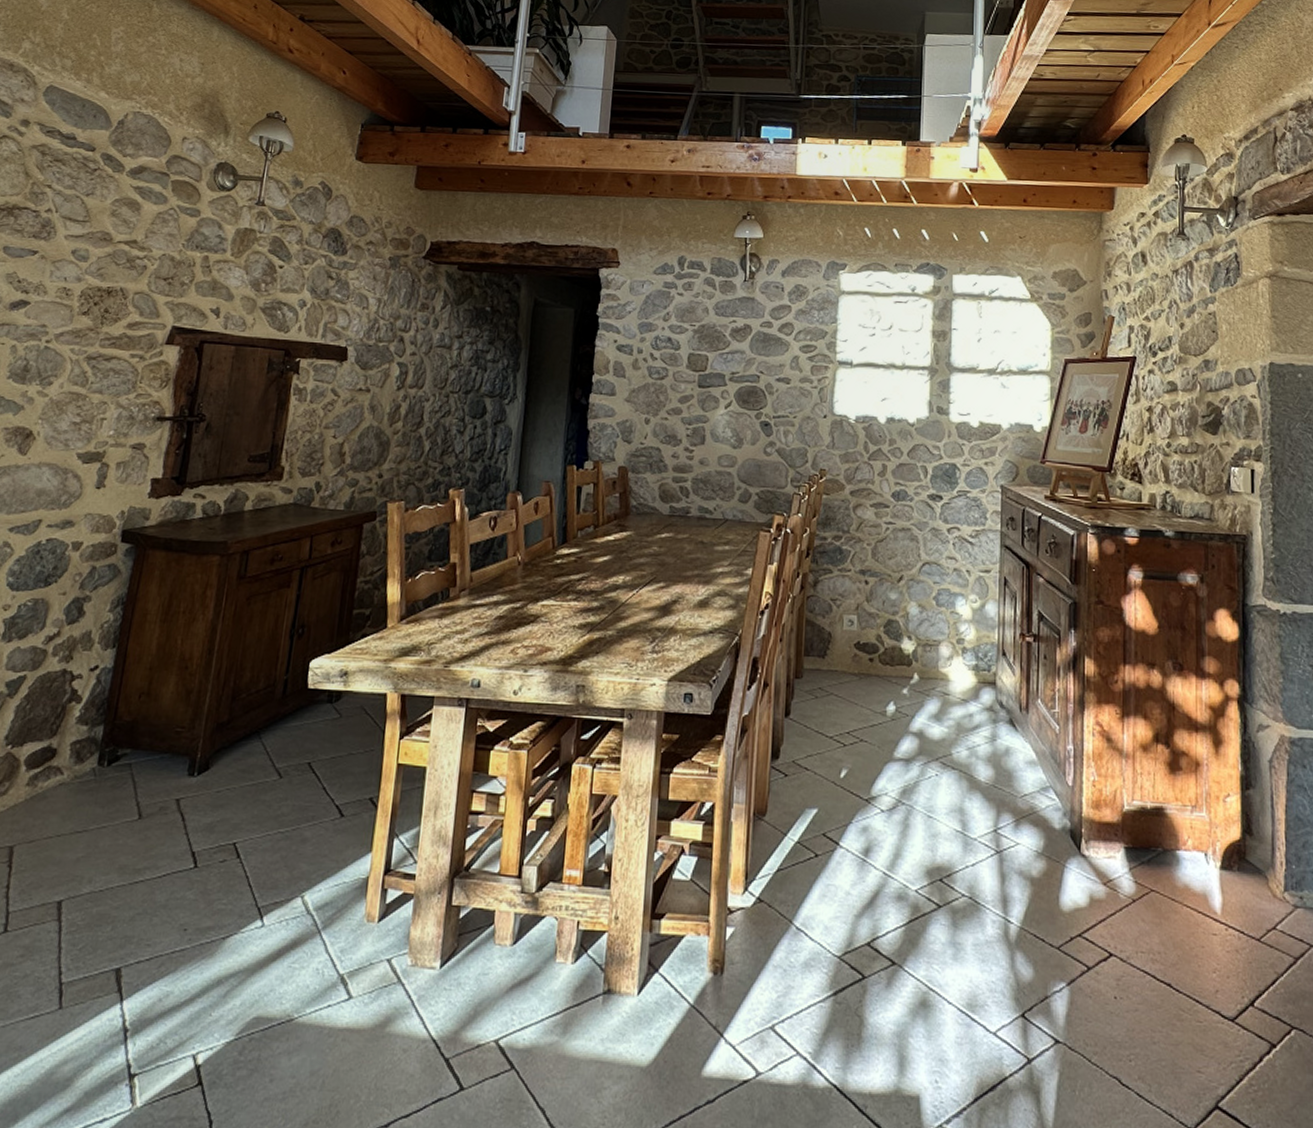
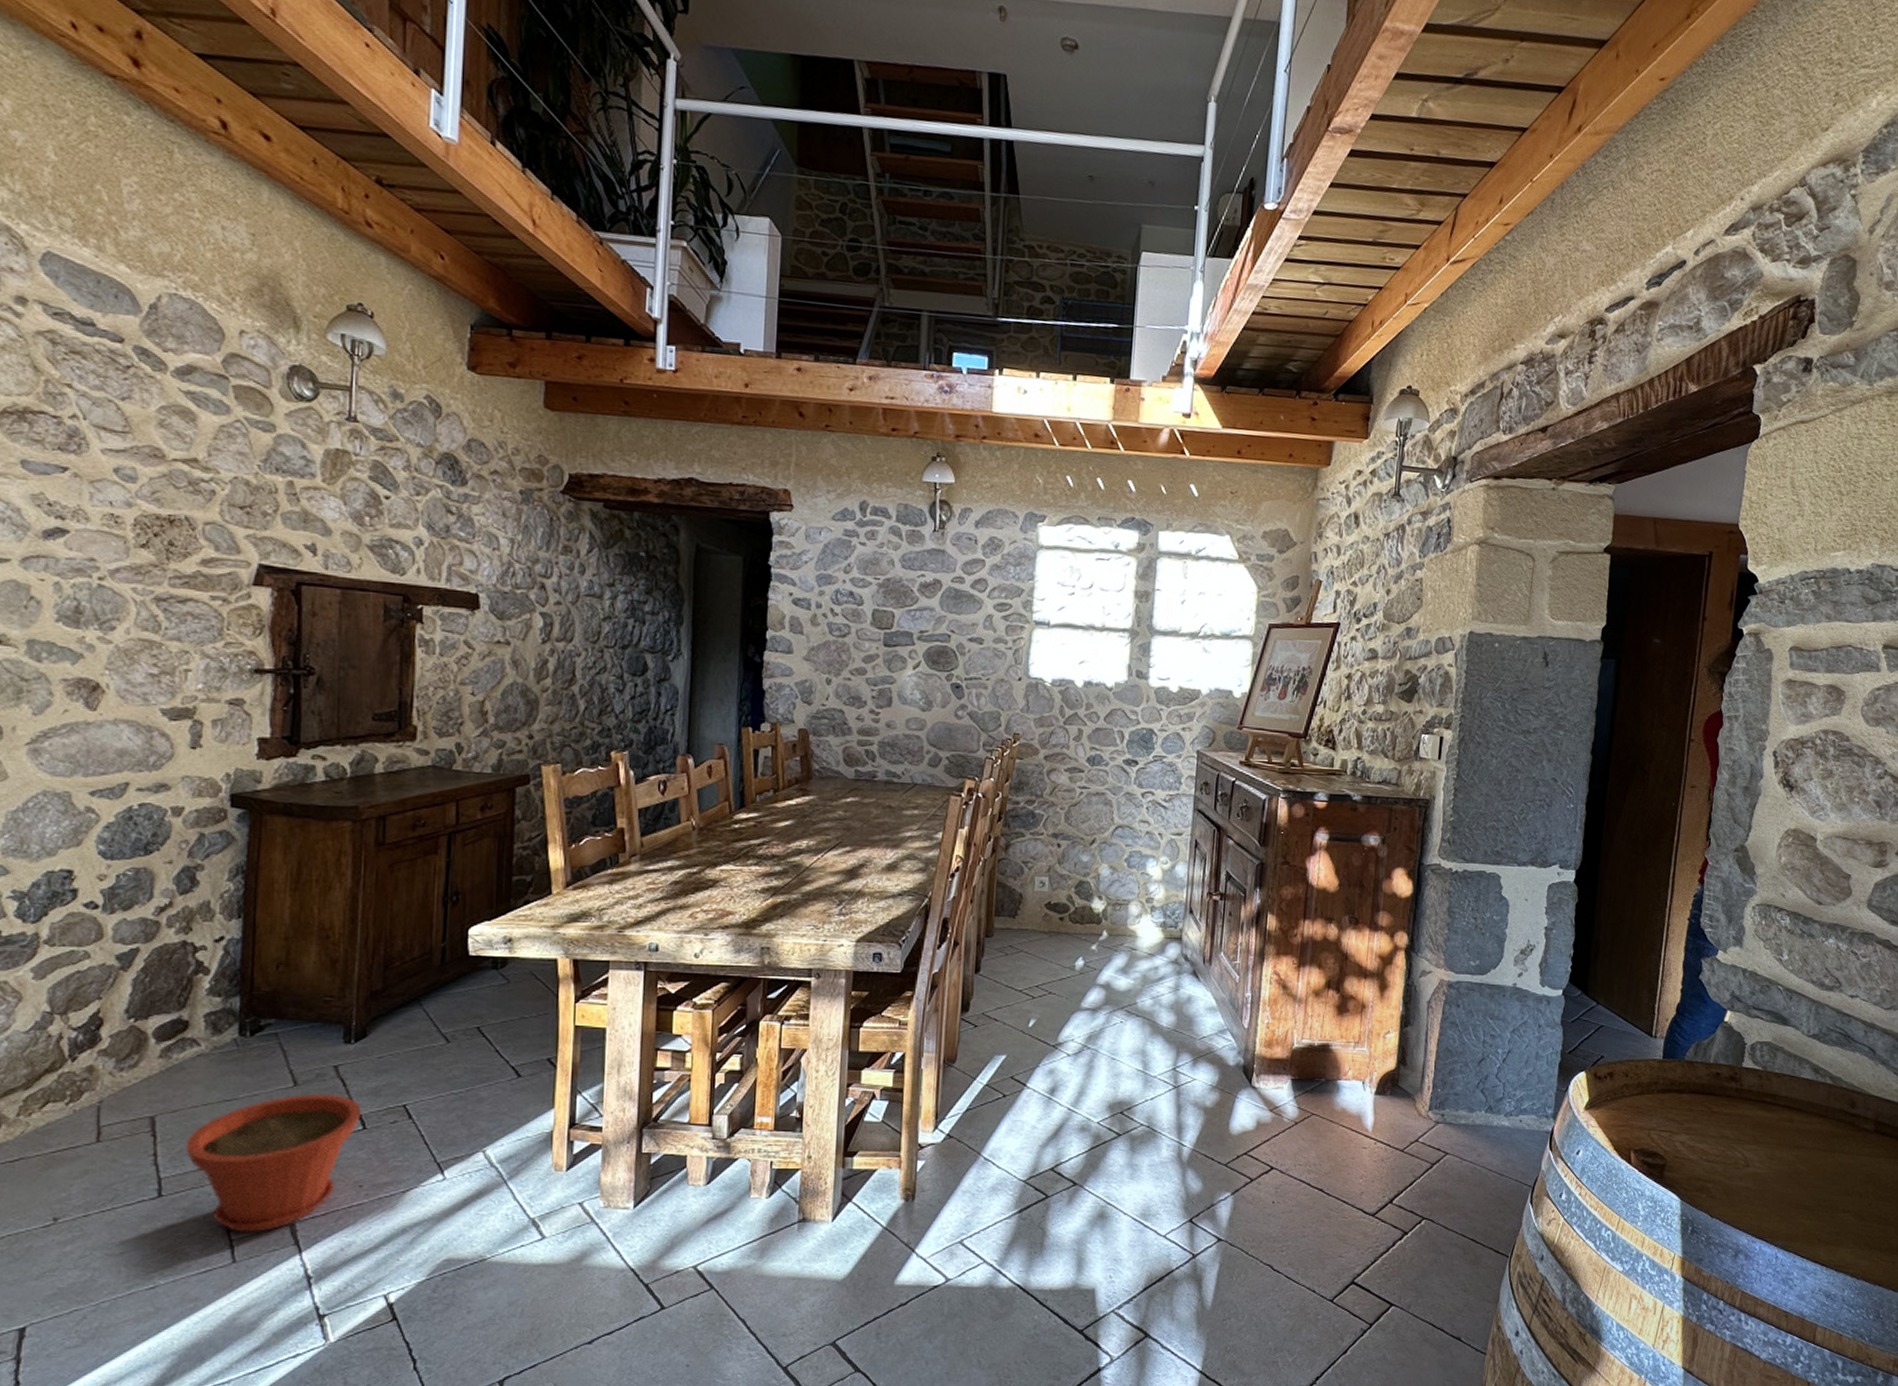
plant pot: none [35,827,196,977] -> present [185,1093,362,1233]

